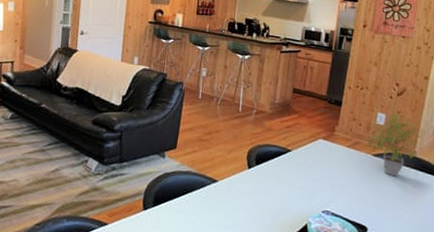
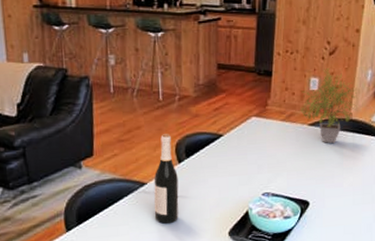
wine bottle: none [220,140,246,222] -> present [154,134,179,224]

